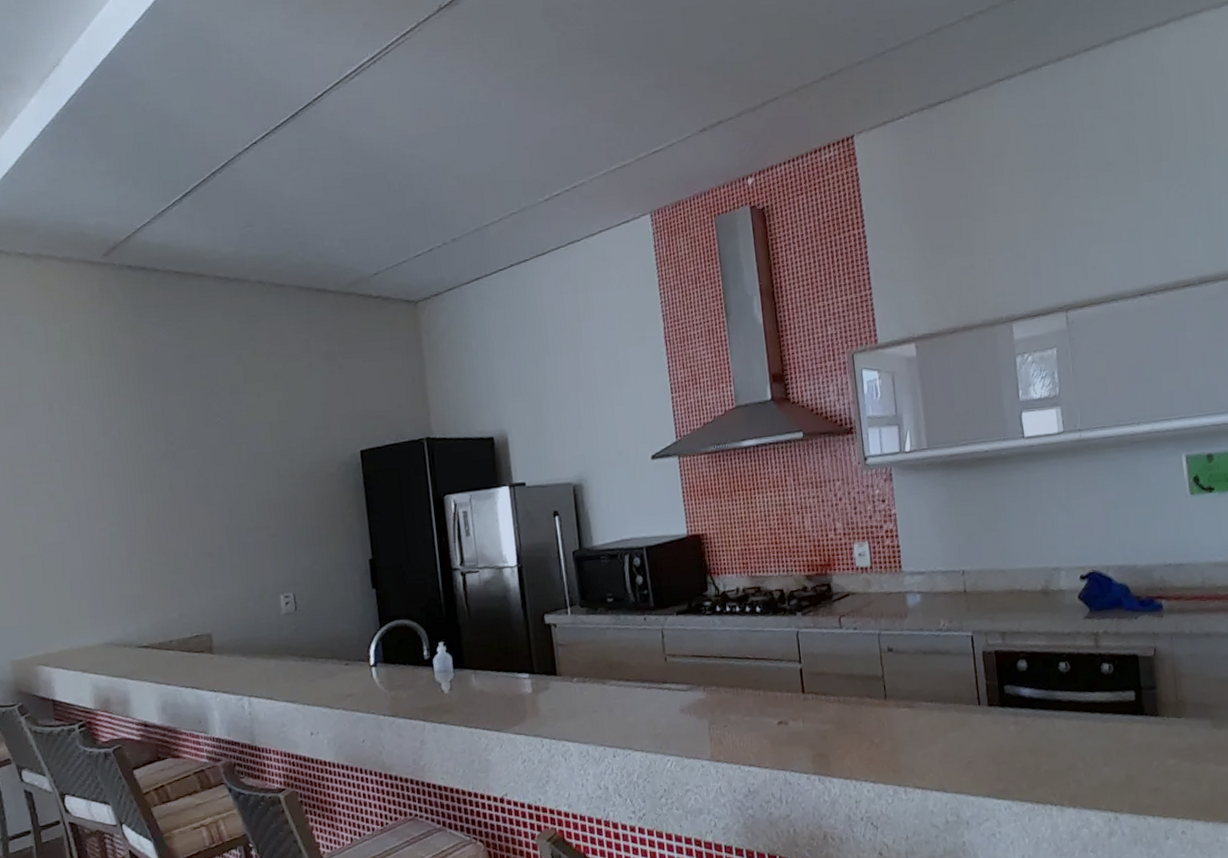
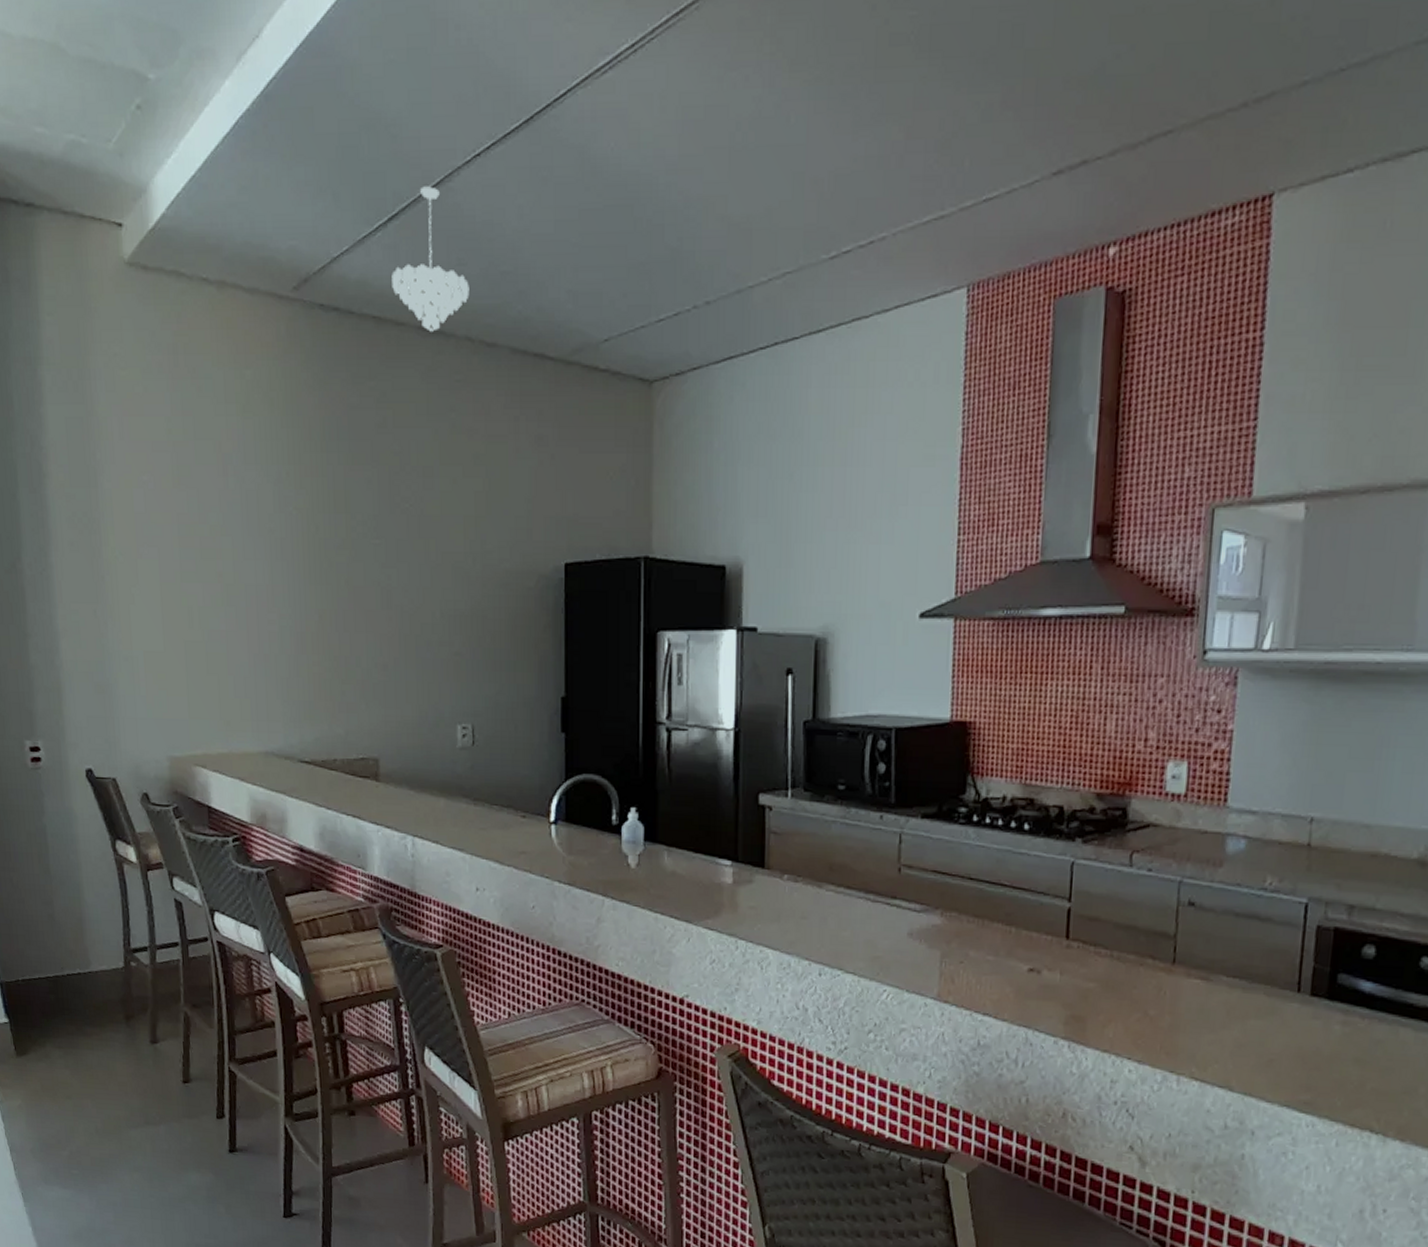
pendant light: none [189,169,258,280] -> present [392,186,470,332]

